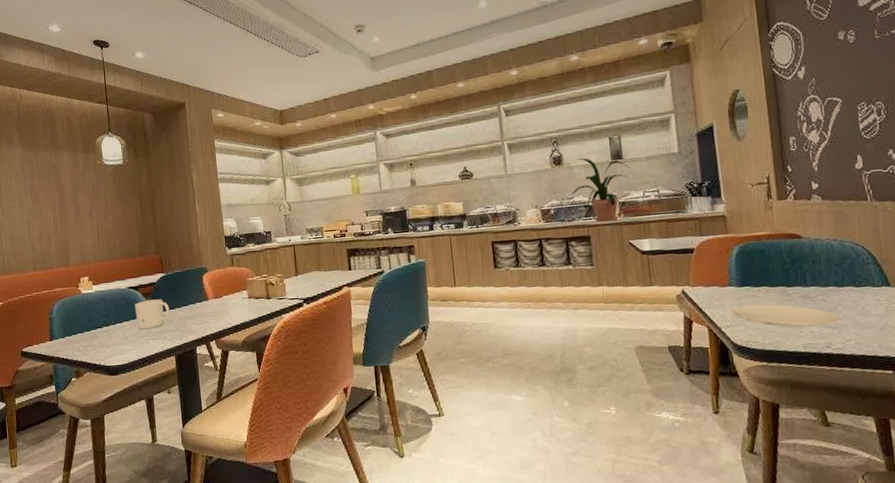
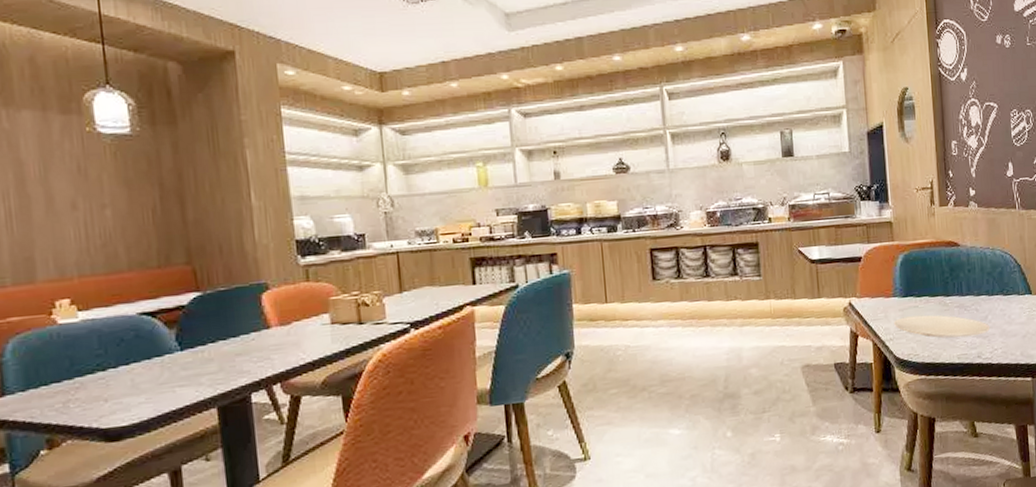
mug: present [134,299,170,330] -> none [149,328,209,373]
house plant: present [570,158,630,223] -> none [738,154,800,228]

